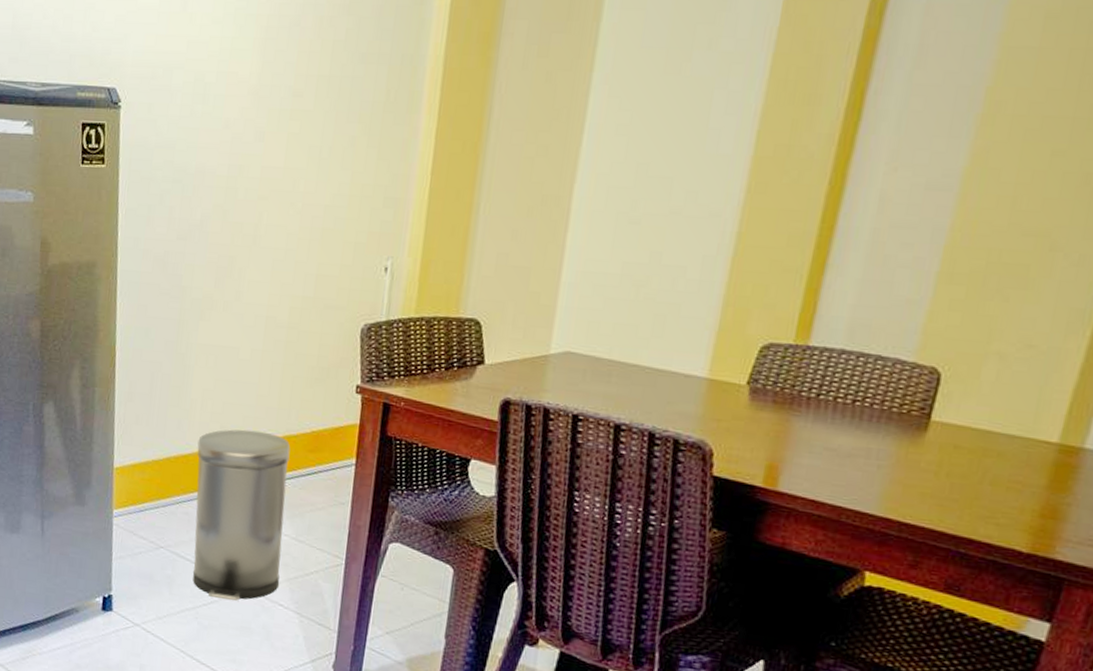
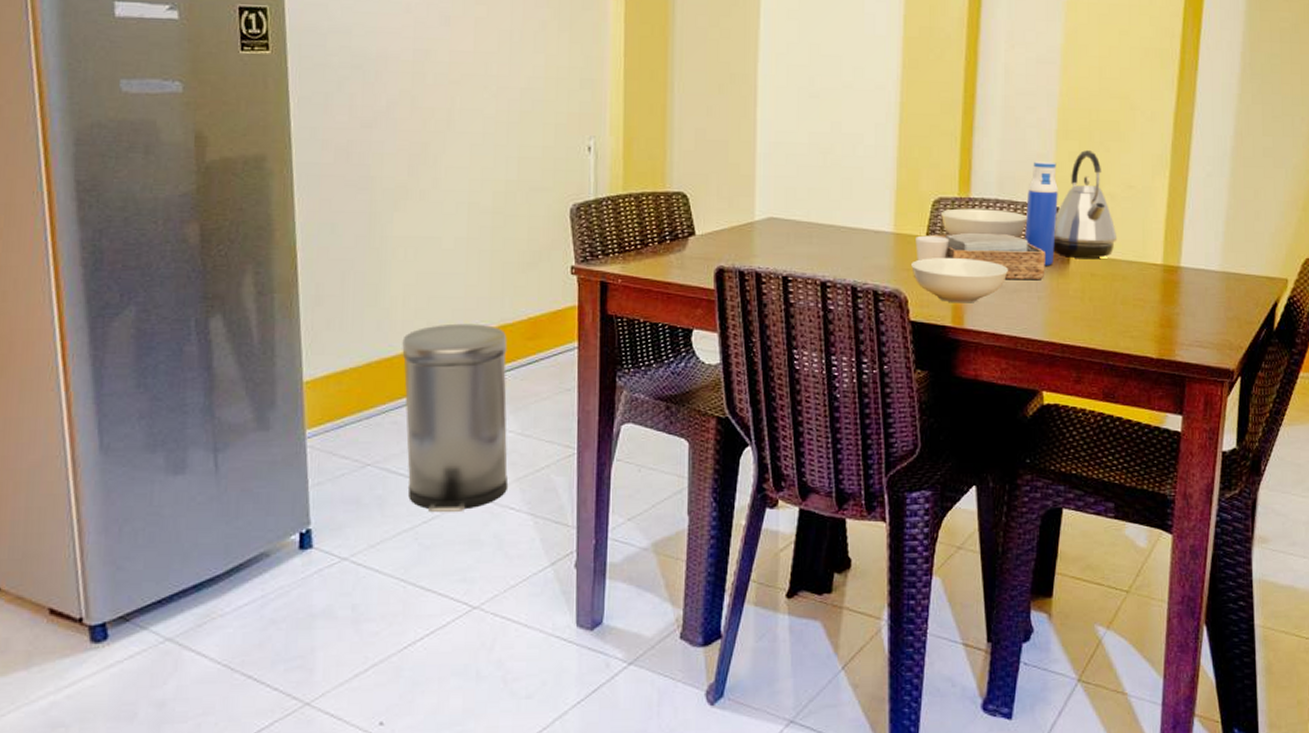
bowl: none [723,409,844,464] -> present [911,257,1008,303]
mug: none [731,383,775,413] -> present [915,235,950,261]
napkin holder: none [750,383,897,447] -> present [929,232,1045,281]
bowl: none [768,356,880,397] -> present [942,208,1028,239]
water bottle: none [872,308,931,431] -> present [1025,161,1058,266]
kettle: none [907,298,1000,429] -> present [1053,150,1118,259]

